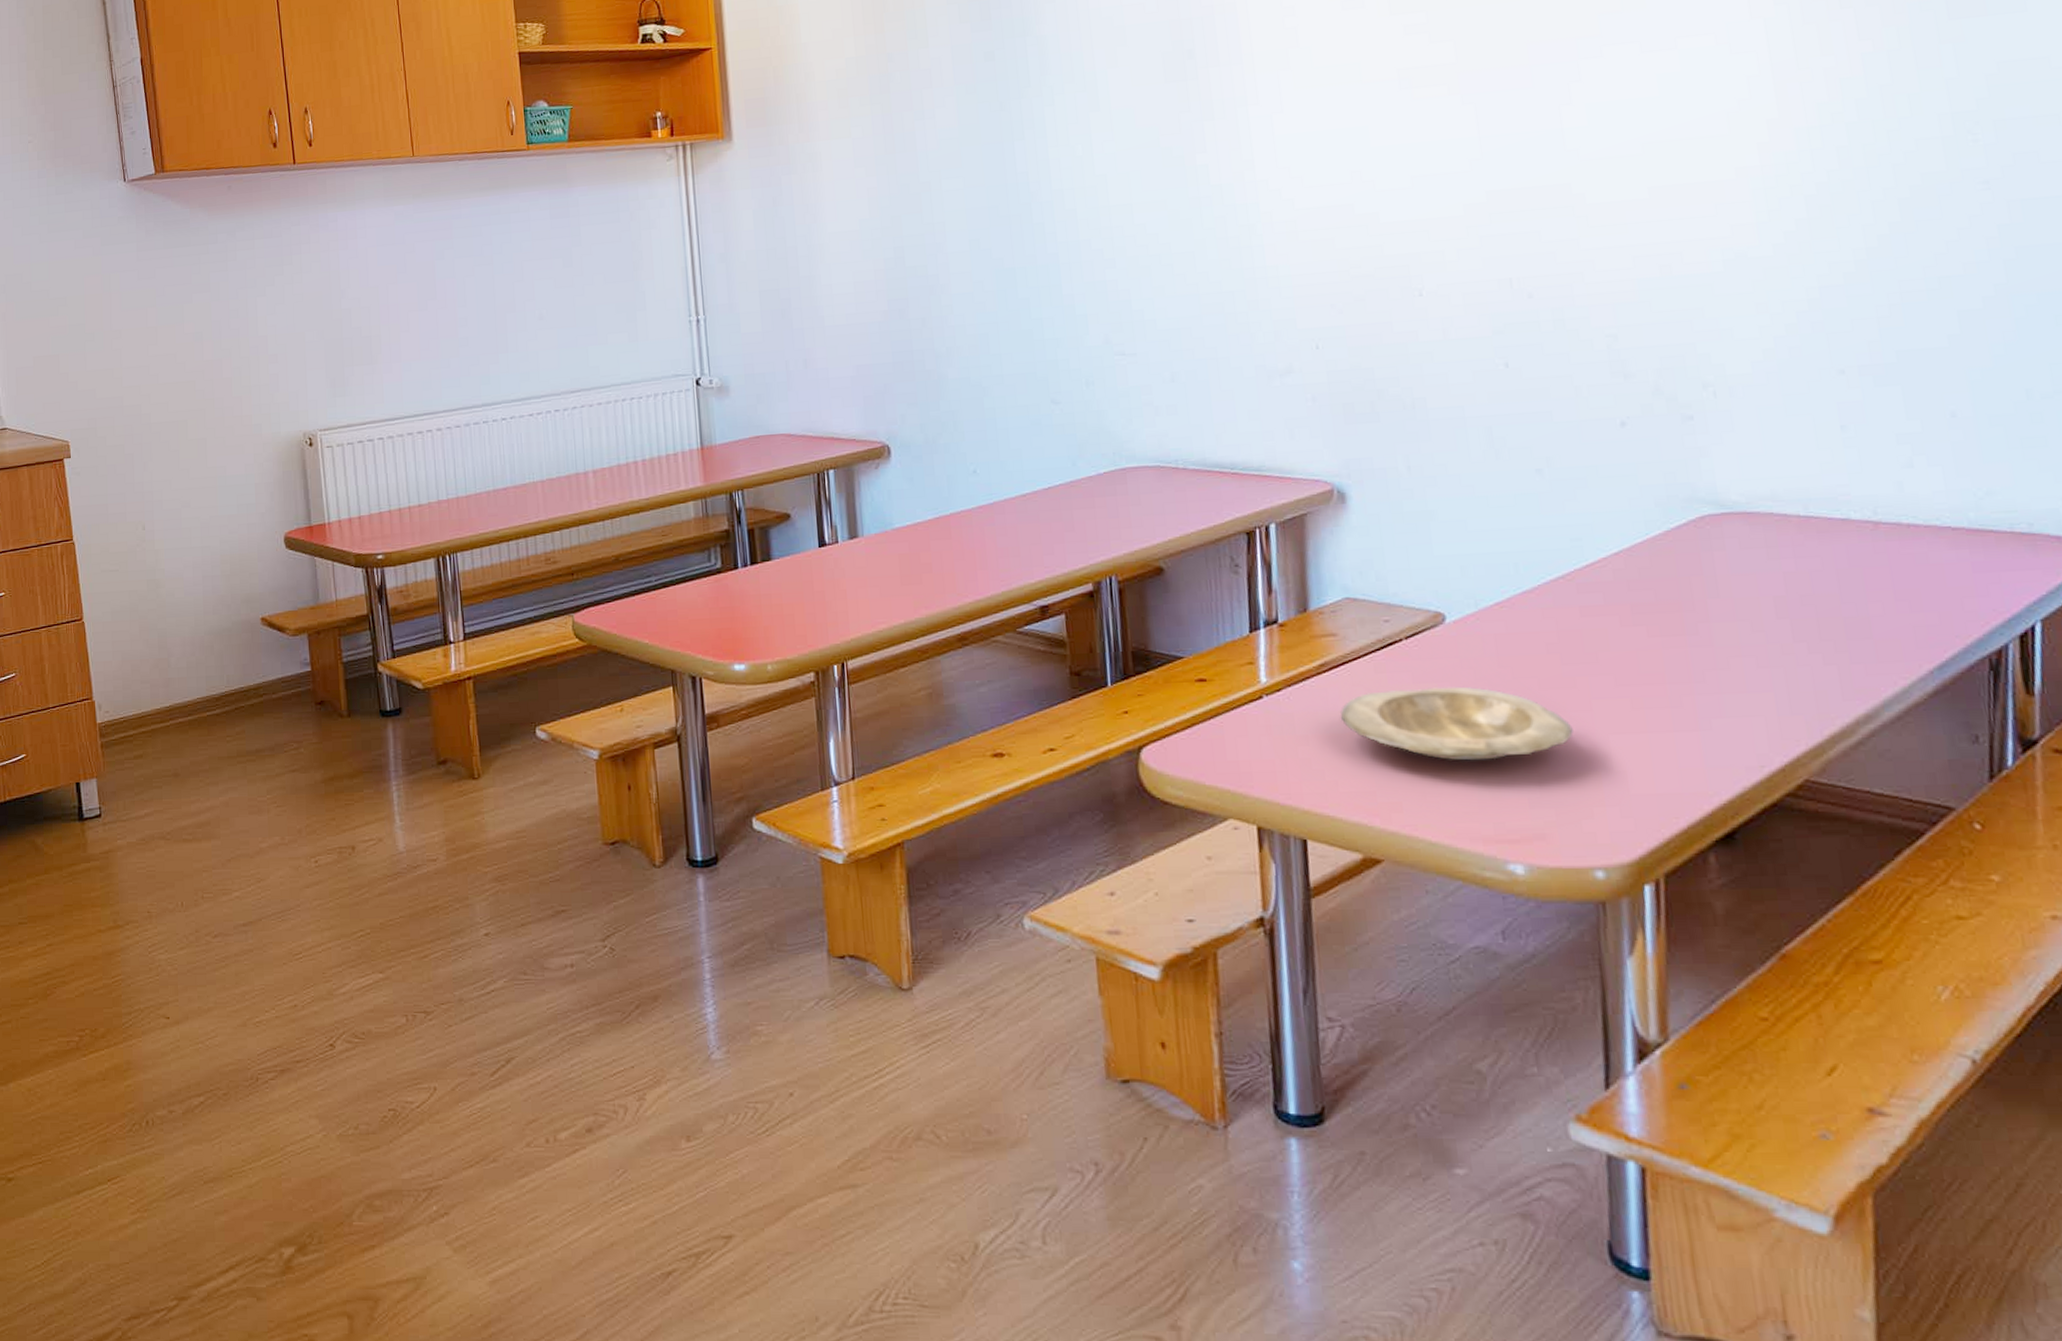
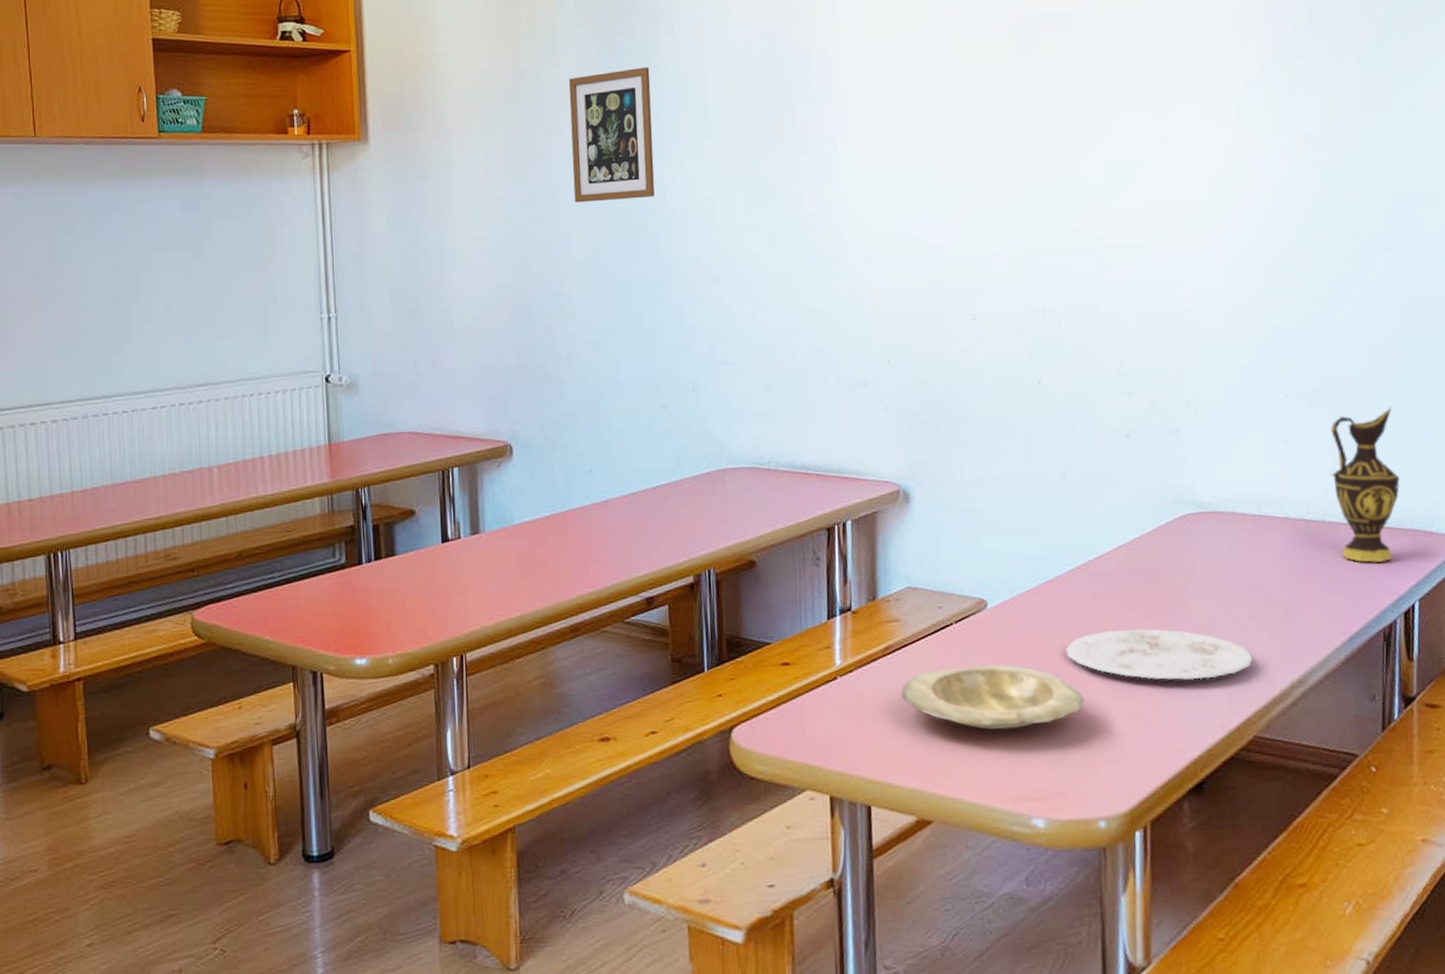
picture frame: none [940,39,1039,189] -> present [568,67,655,203]
plate: none [1547,648,1802,712] -> present [1066,628,1253,681]
pitcher: none [1907,382,2011,575] -> present [1330,406,1401,563]

